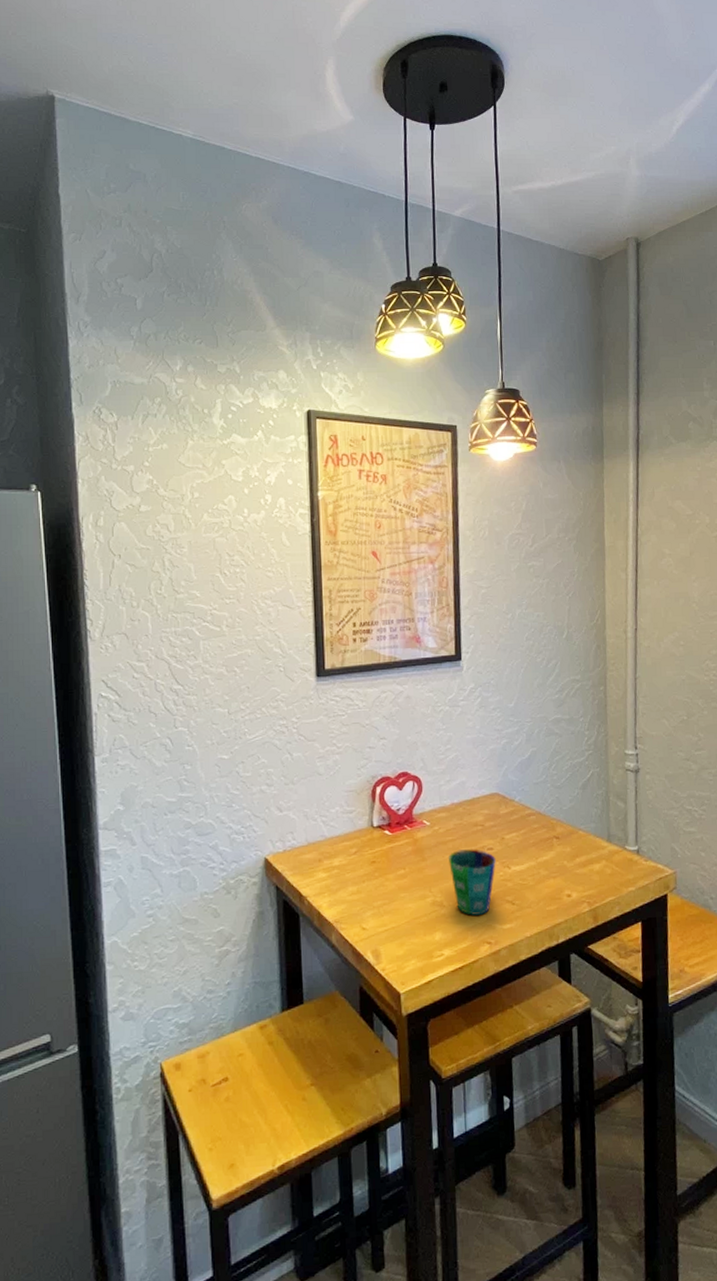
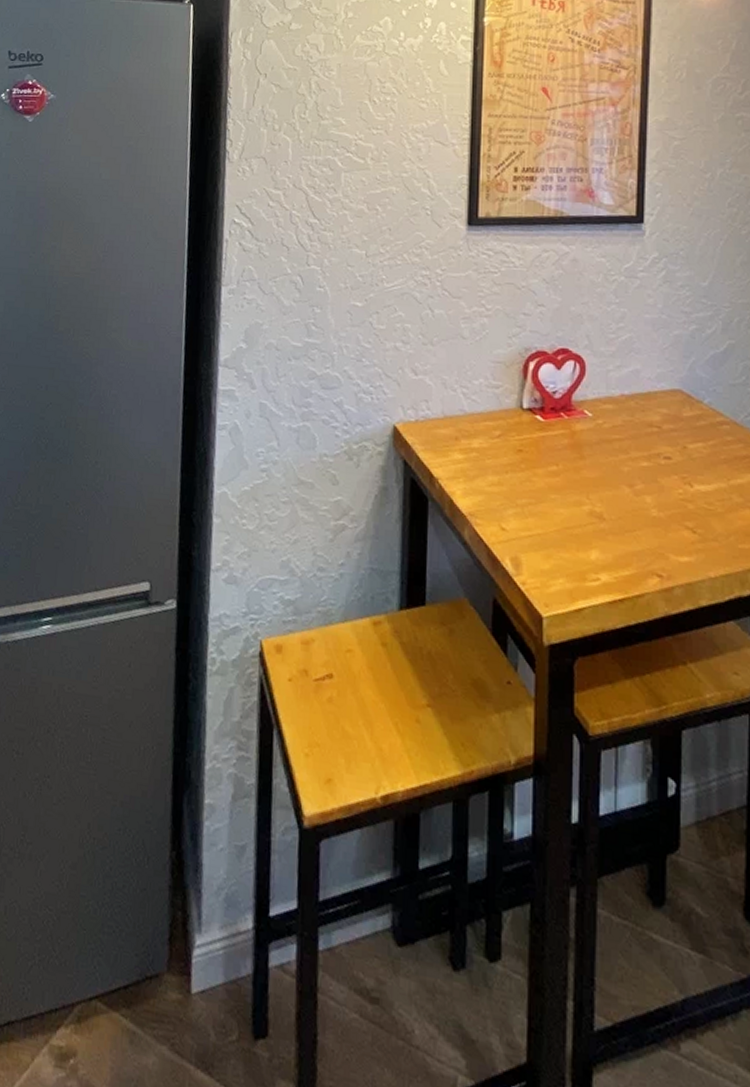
cup: present [449,849,496,915] -> none [614,453,674,539]

